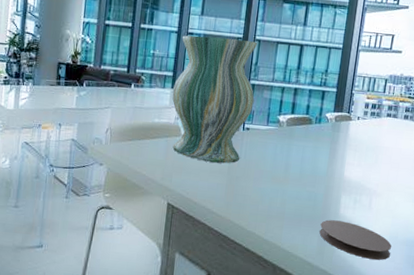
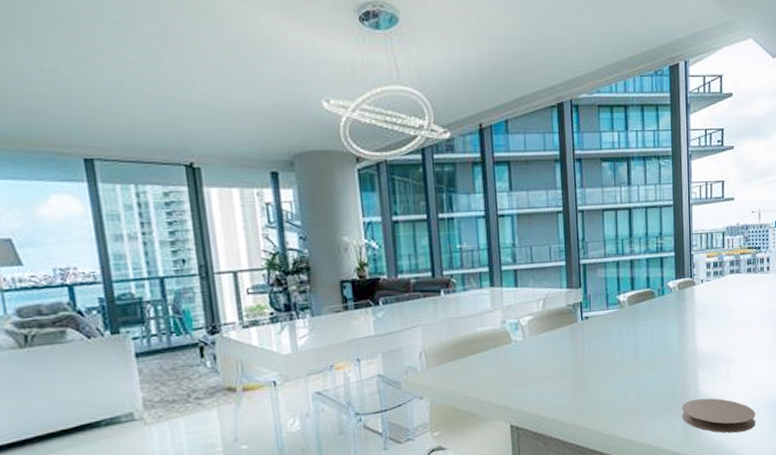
vase: present [172,35,258,164] -> none [491,213,589,367]

